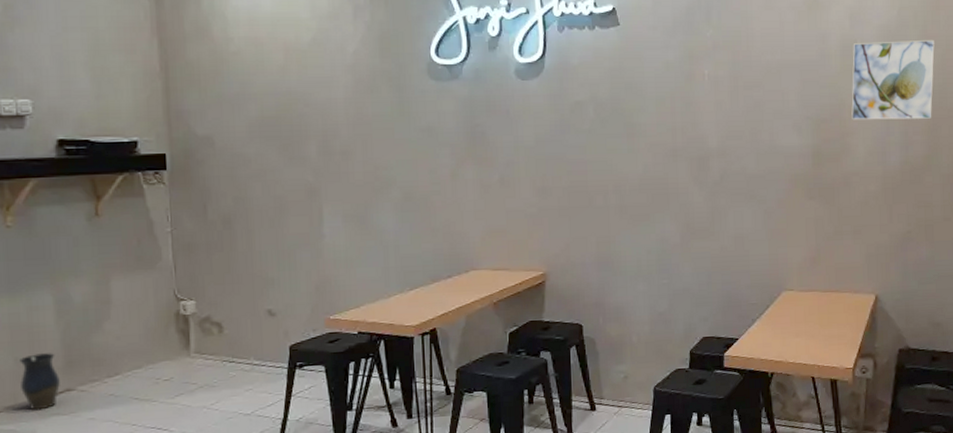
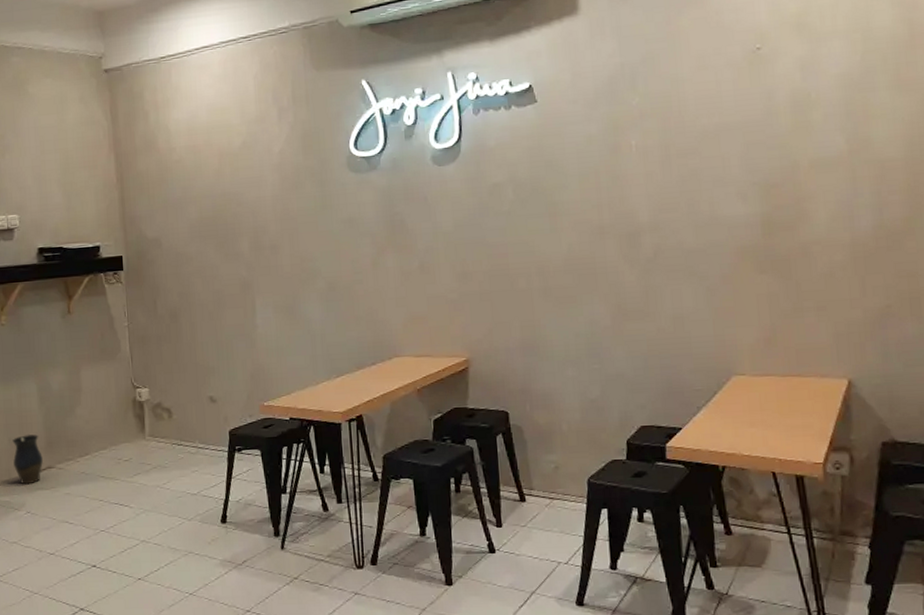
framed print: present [851,39,935,120] -> none [806,83,912,183]

